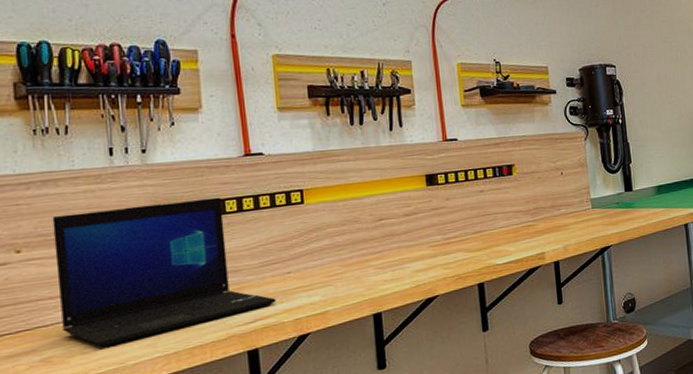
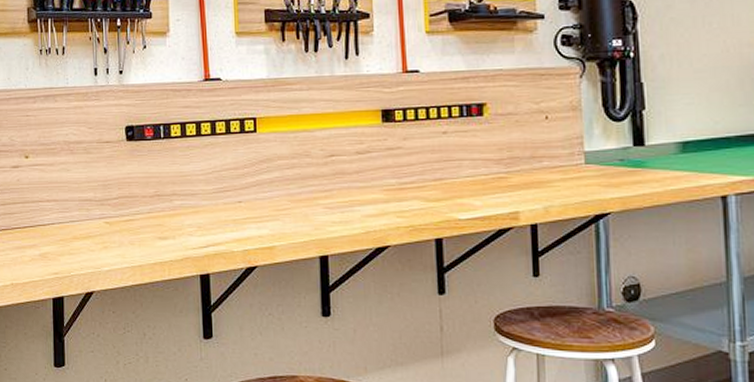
laptop: present [52,197,277,347] -> none [51,120,228,250]

